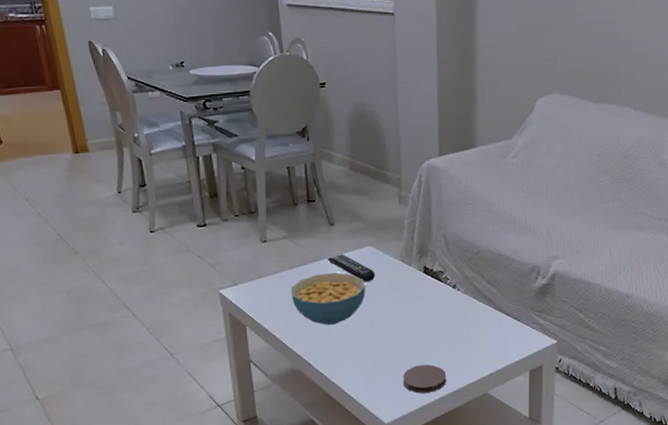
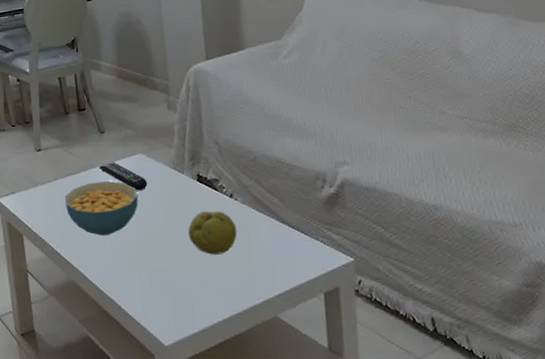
coaster: present [403,364,447,393] -> none [182,281,230,314]
fruit: none [413,300,458,341] -> present [188,210,238,255]

